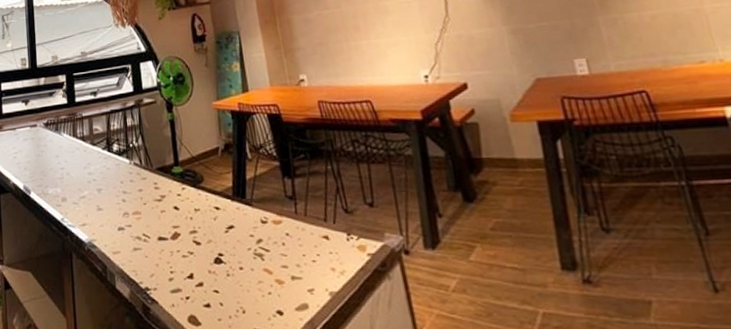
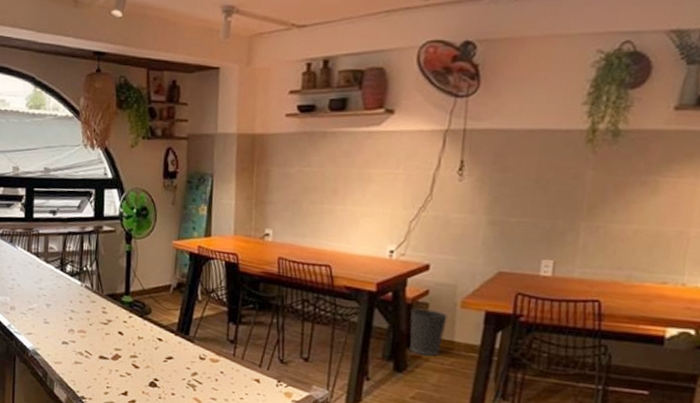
wastebasket: none [461,128,506,179] -> present [409,308,448,356]

